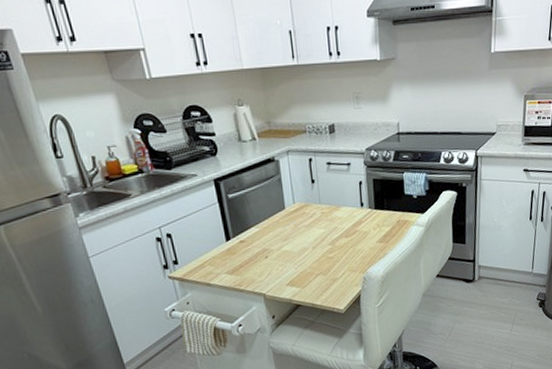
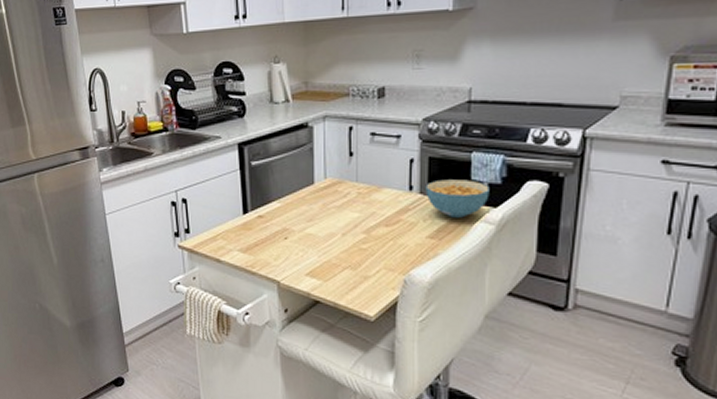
cereal bowl: none [372,194,418,225] -> present [425,179,490,218]

